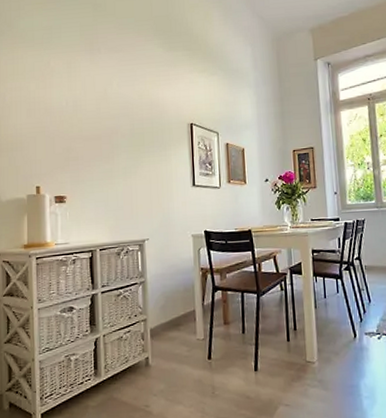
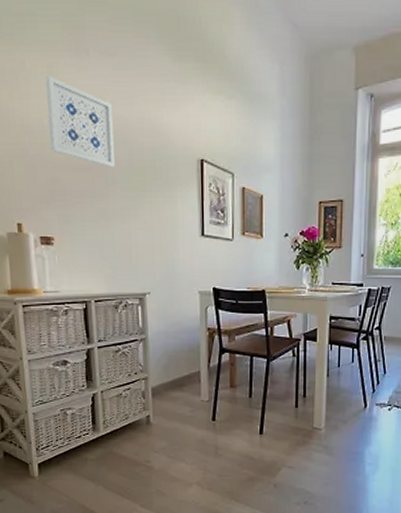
wall art: none [66,70,119,136] -> present [46,76,115,167]

